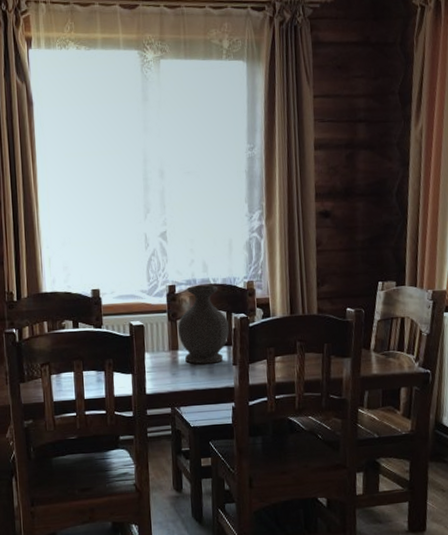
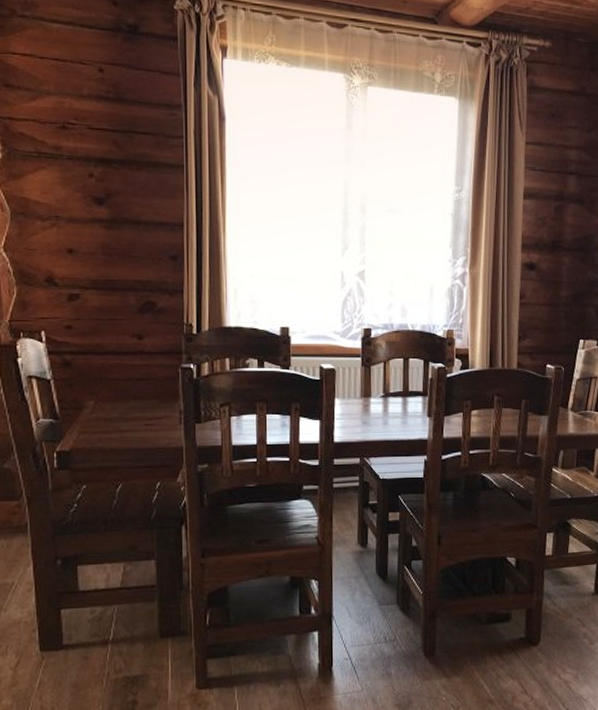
vase: present [177,285,230,364] -> none [371,331,426,414]

